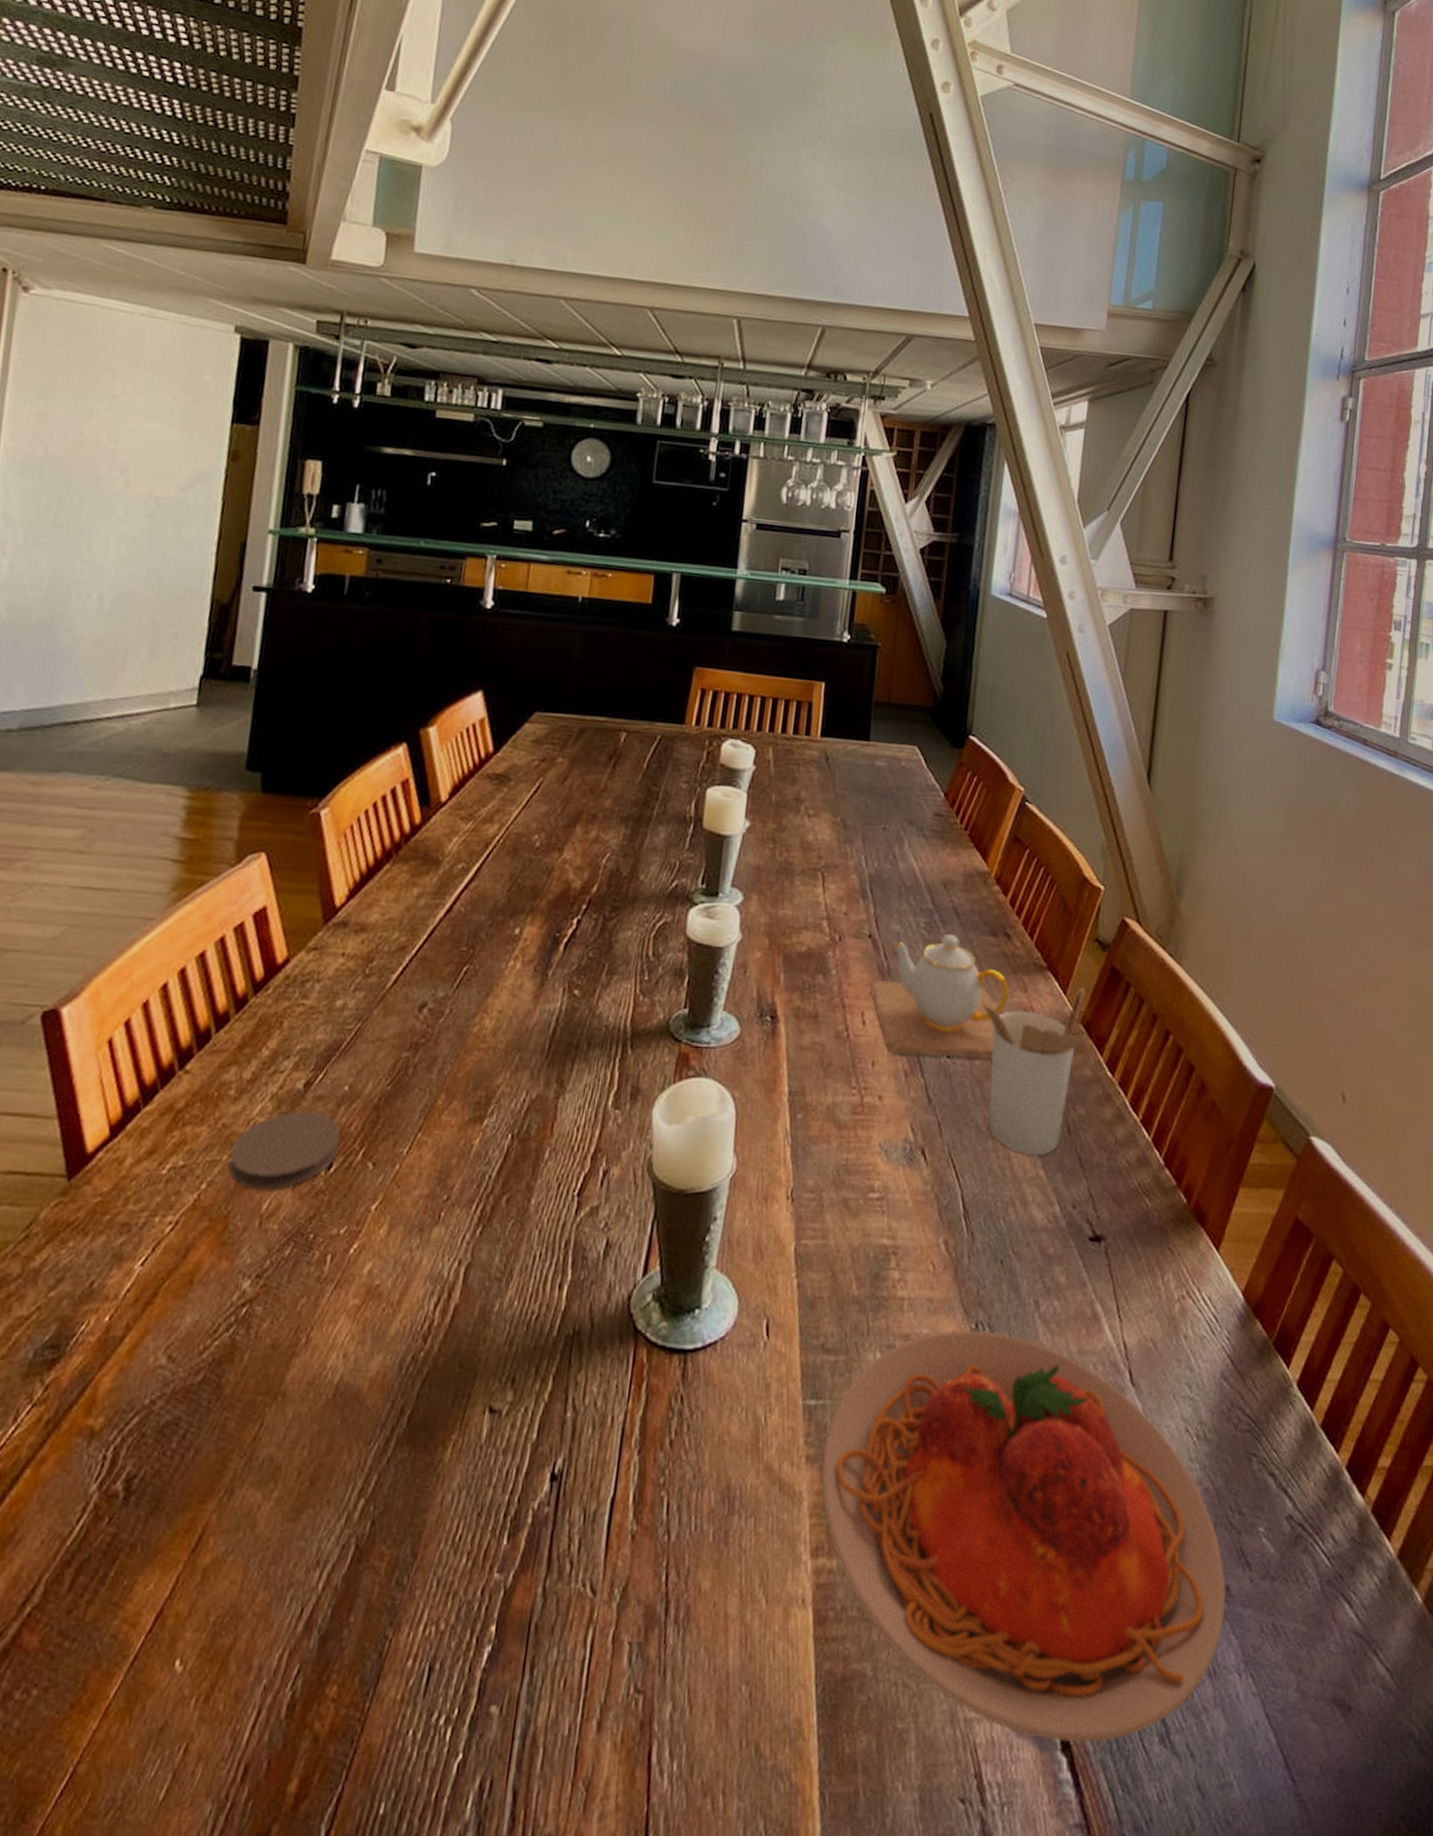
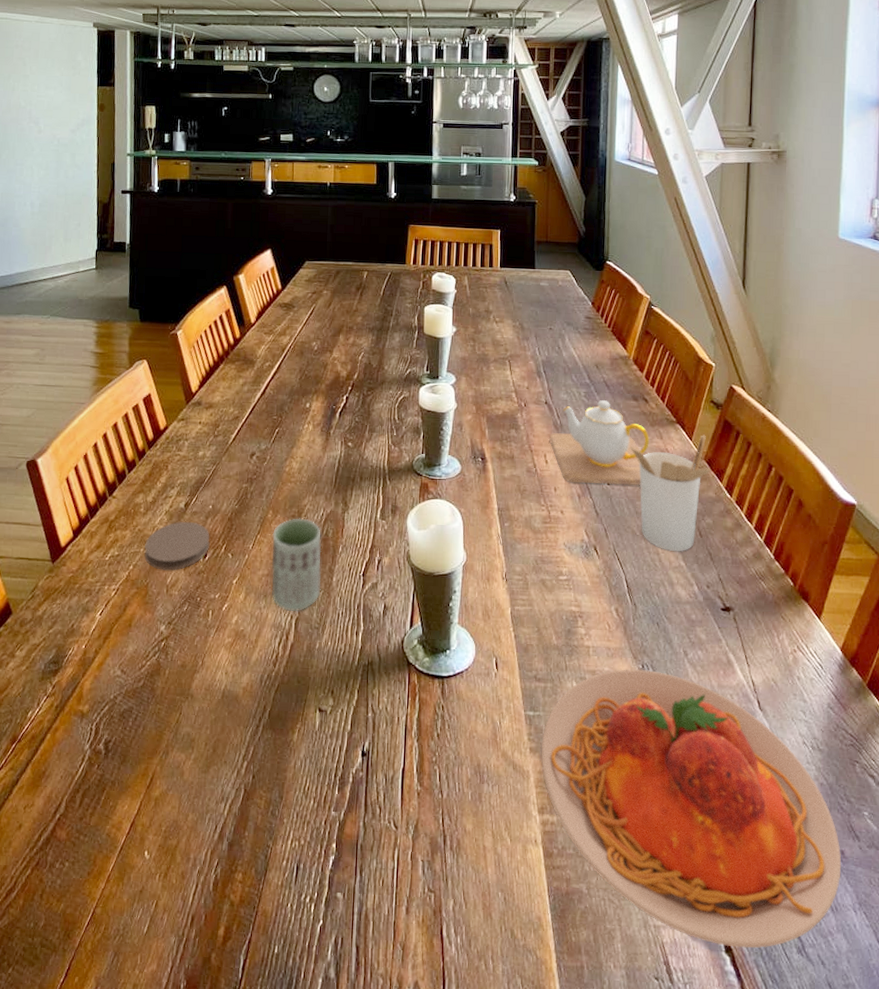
cup: none [431,1106,520,1255] -> present [271,518,322,612]

